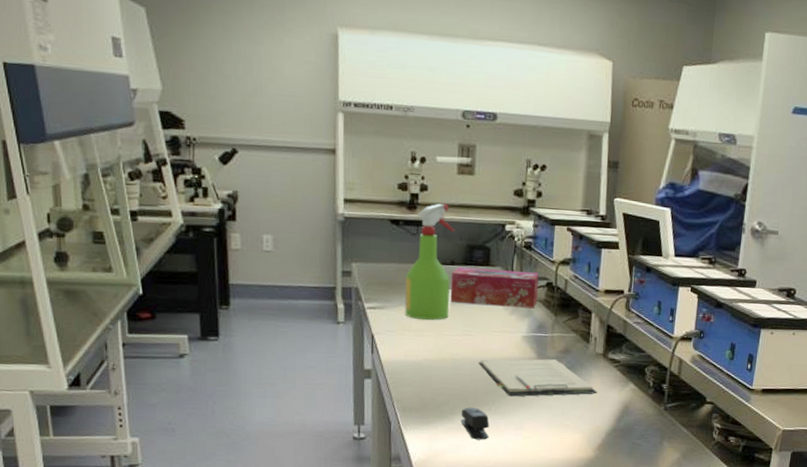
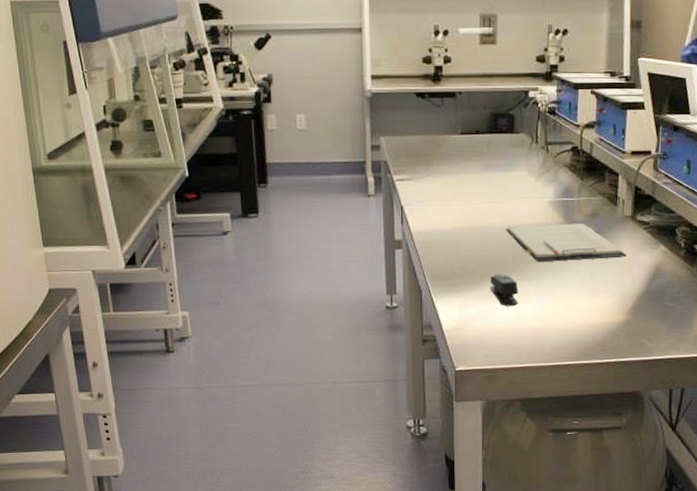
spray bottle: present [405,203,456,320] -> none [431,74,480,189]
tissue box: present [450,267,539,309] -> none [476,136,564,173]

